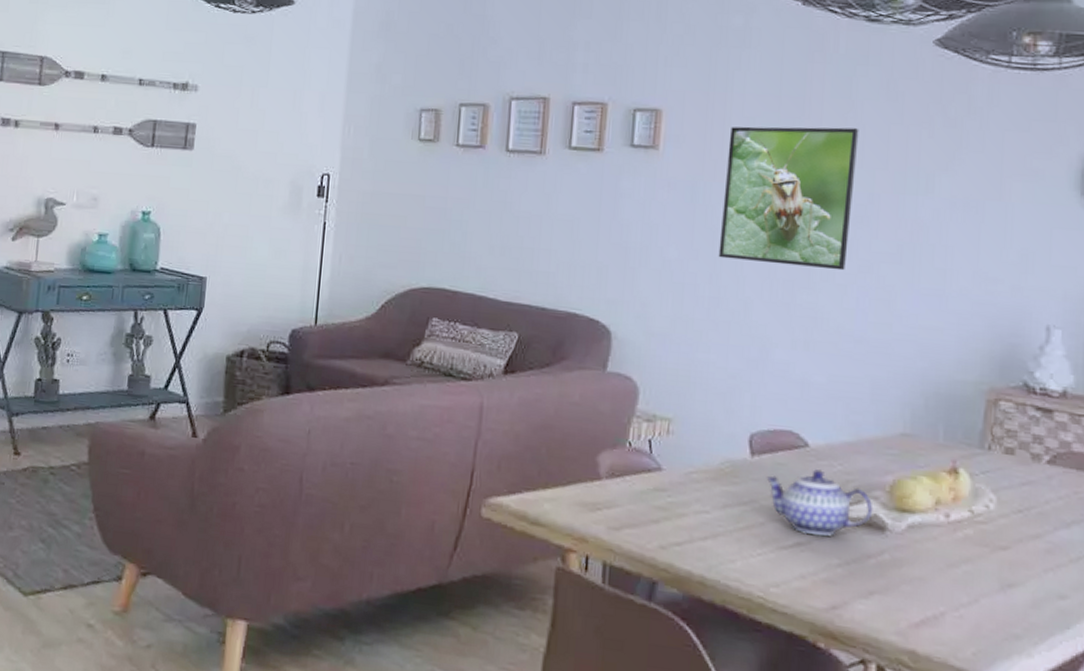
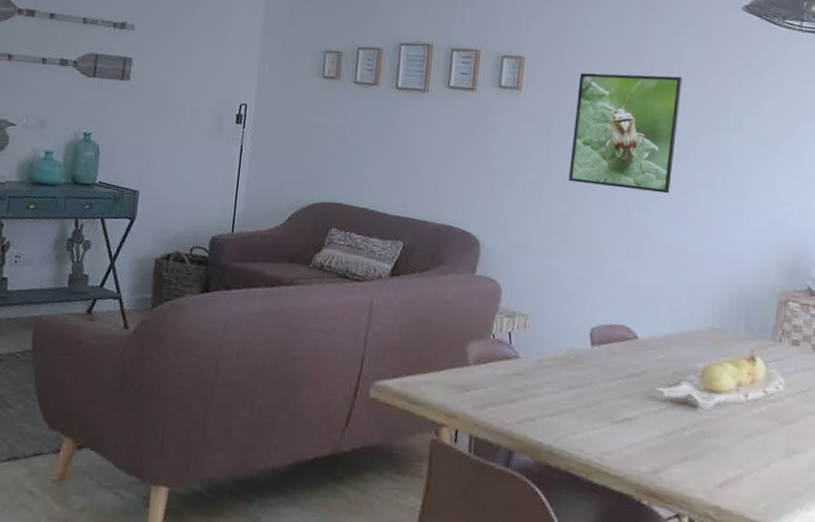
teapot: present [766,469,873,537] -> none [603,357,688,413]

